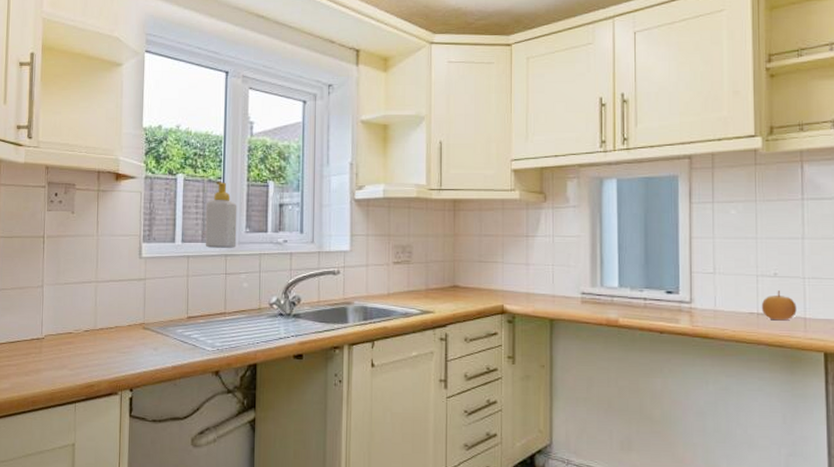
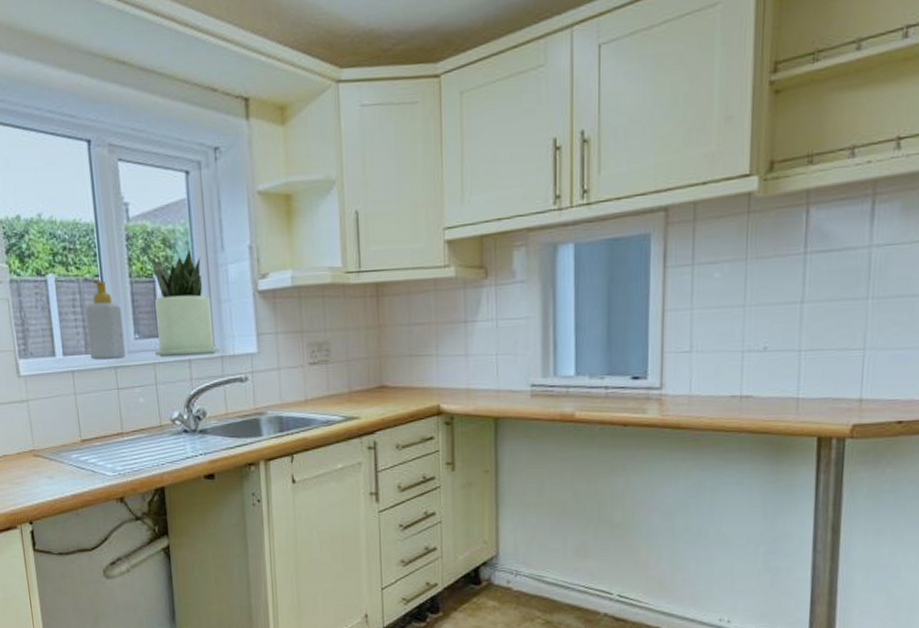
planter: none [261,162,319,250] -> present [149,250,221,358]
fruit: present [761,290,797,321] -> none [745,367,789,403]

